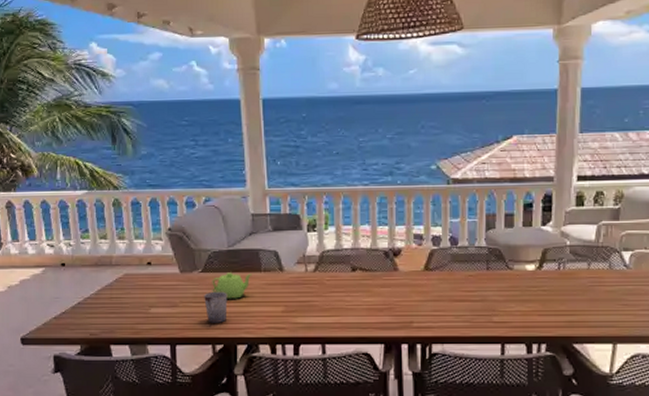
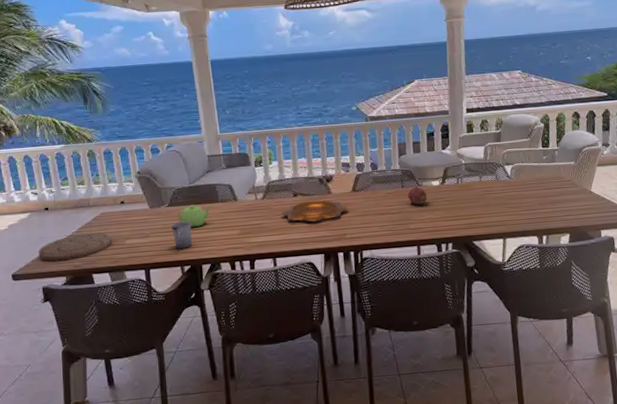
cutting board: none [51,297,134,328] -> present [38,233,112,262]
decorative bowl: none [336,277,418,303] -> present [282,200,349,222]
fruit: none [493,269,519,294] -> present [407,186,427,206]

